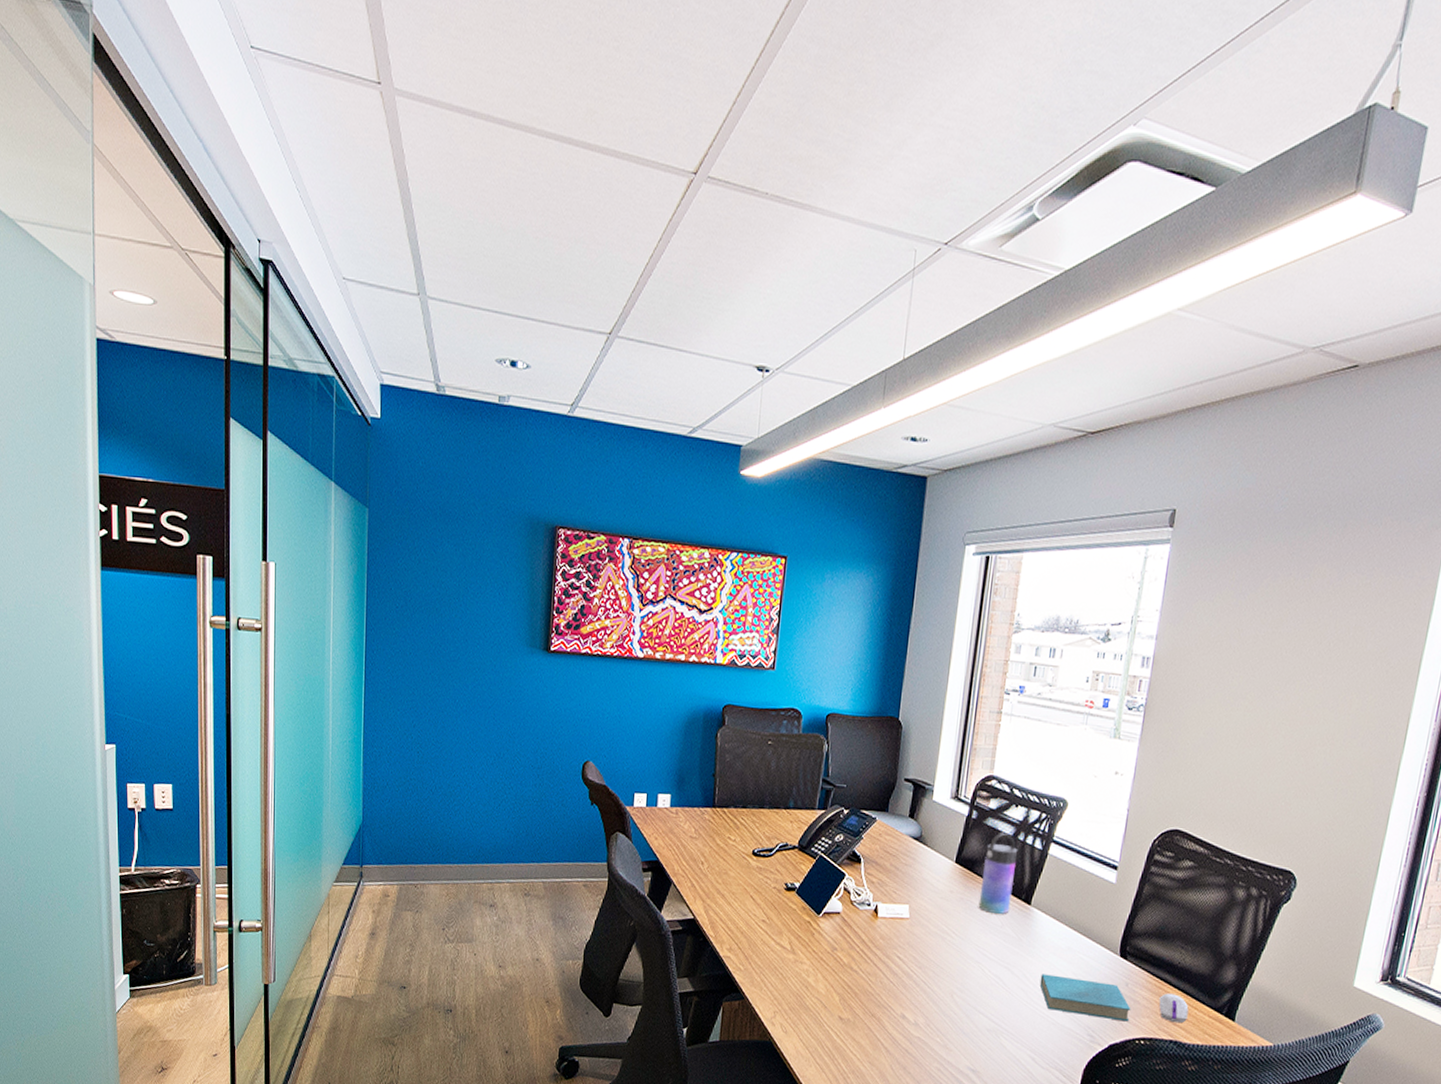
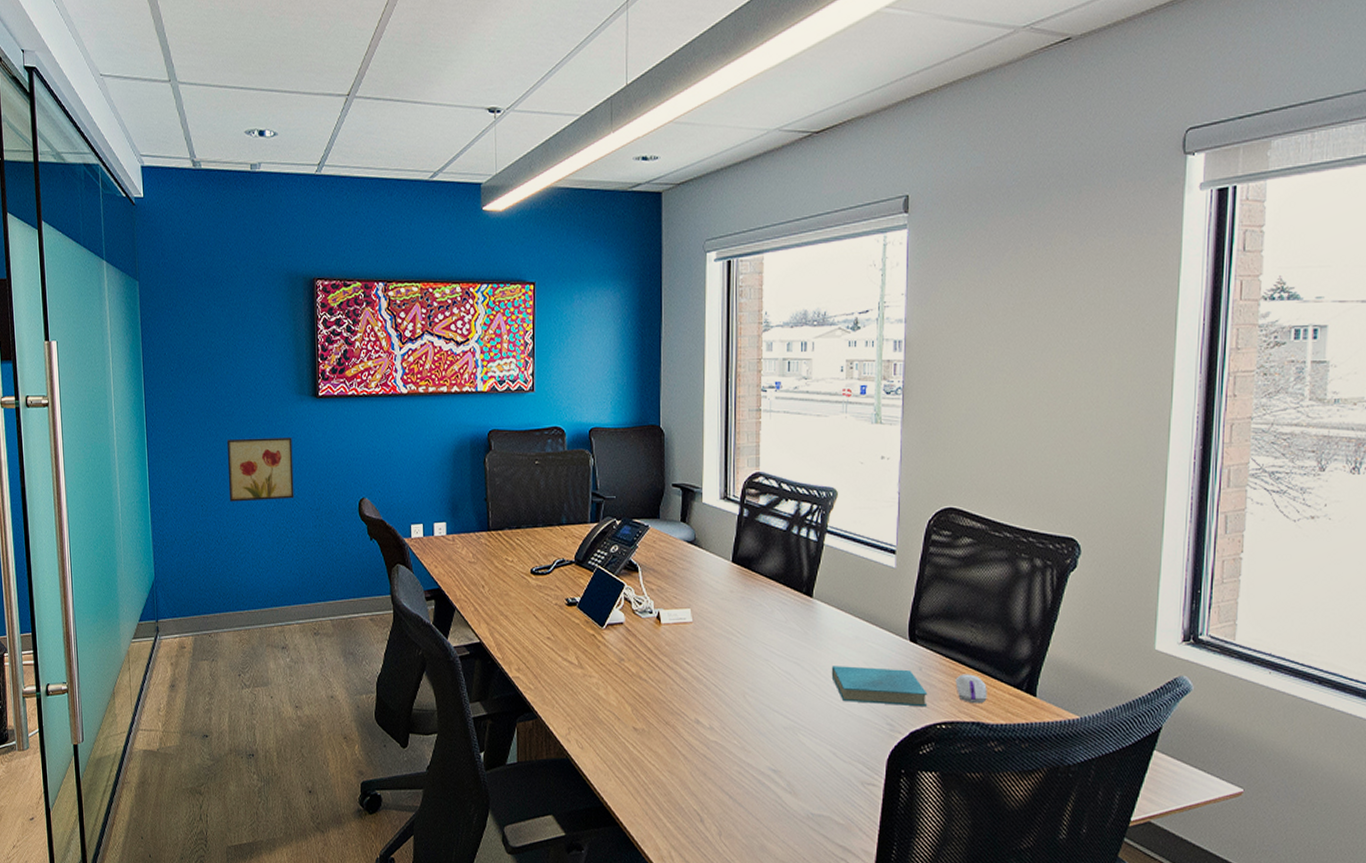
wall art: none [447,686,519,754] -> present [226,437,294,502]
water bottle: present [978,832,1018,914] -> none [760,528,794,609]

